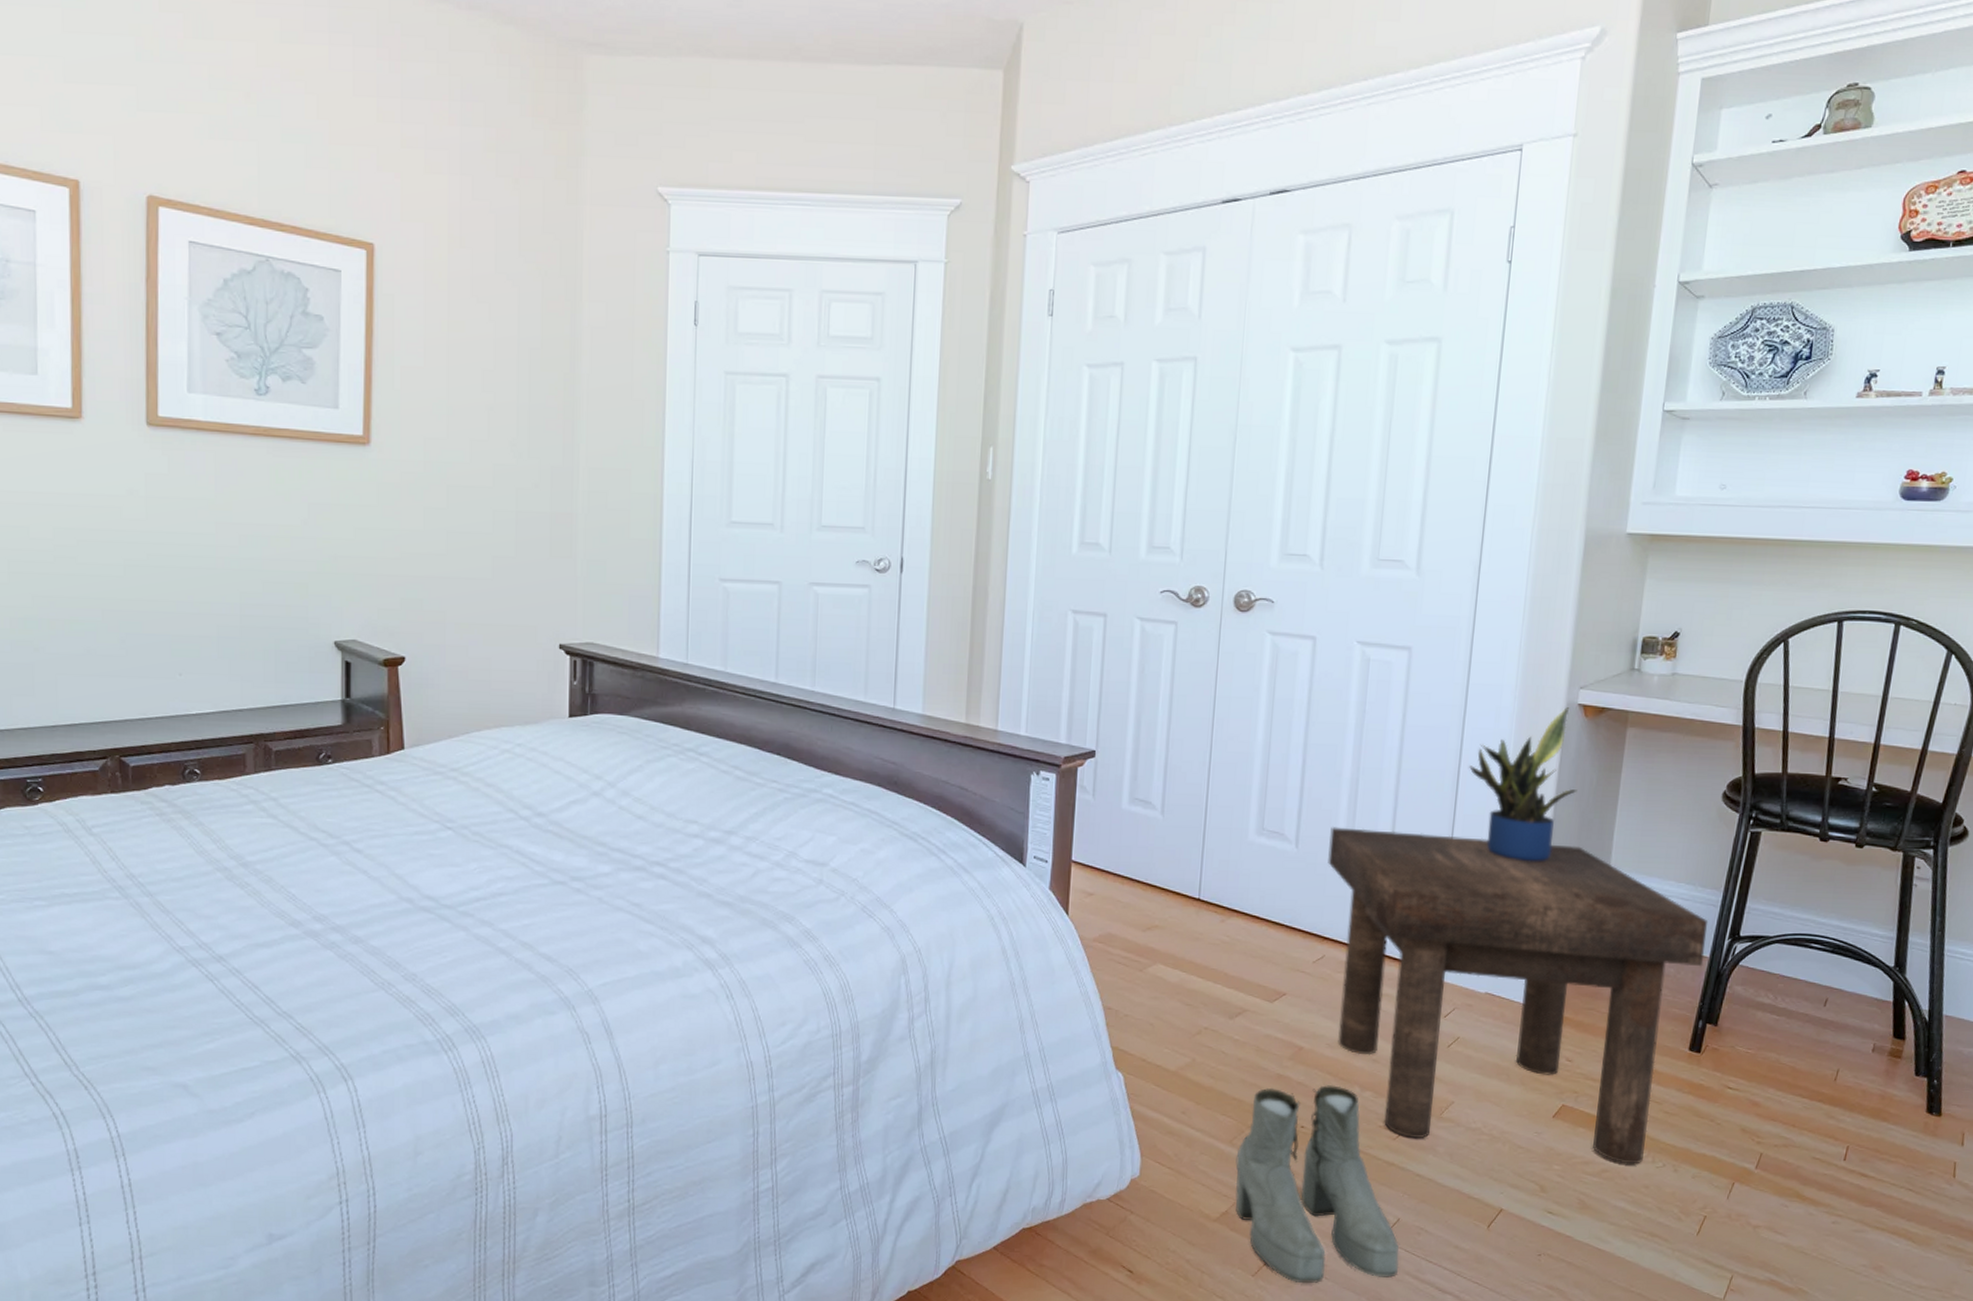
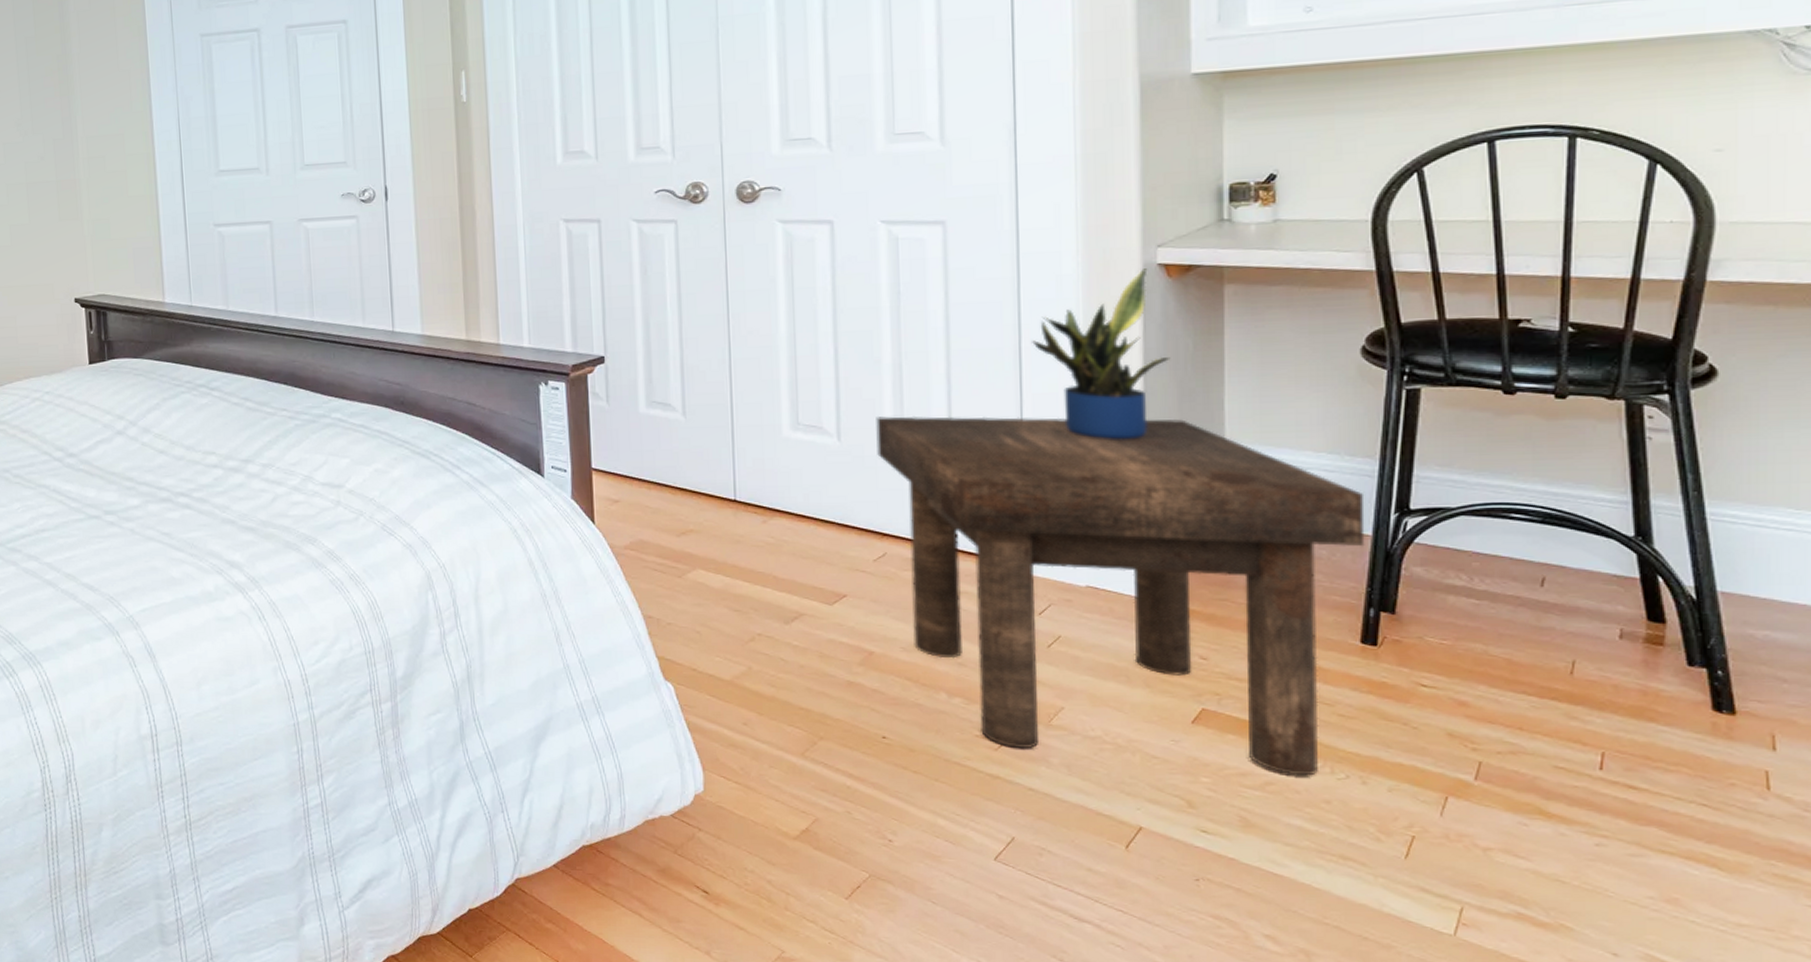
boots: present [1235,1085,1399,1284] -> none [811,692,1021,909]

